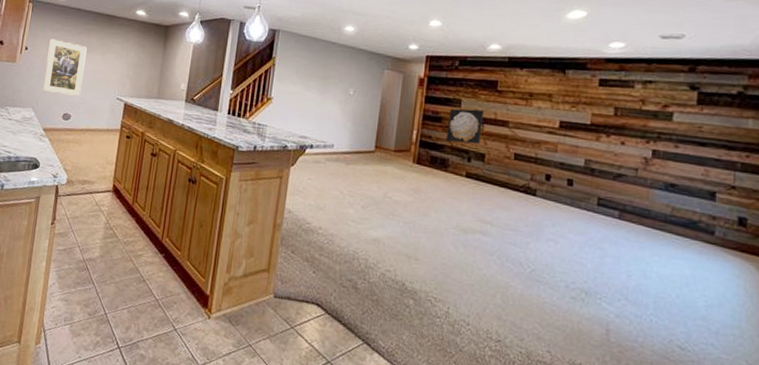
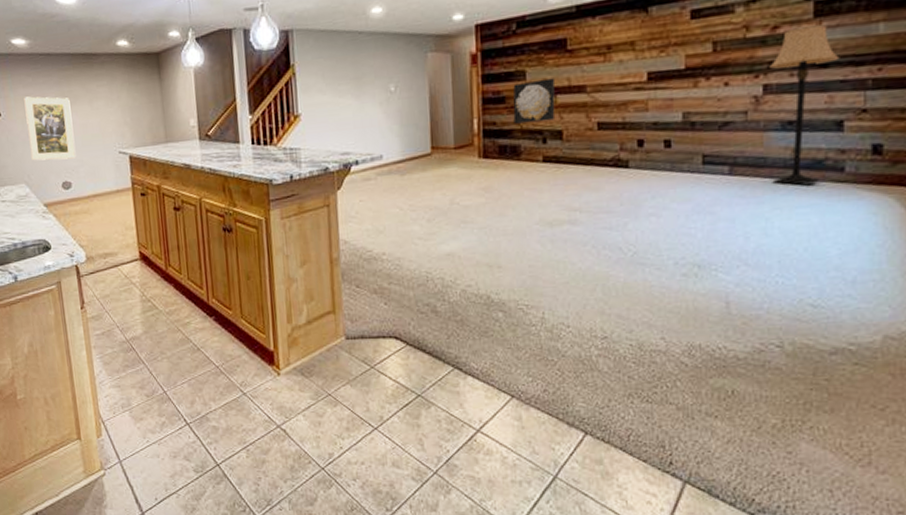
lamp: none [653,110,716,240] -> present [770,25,840,185]

